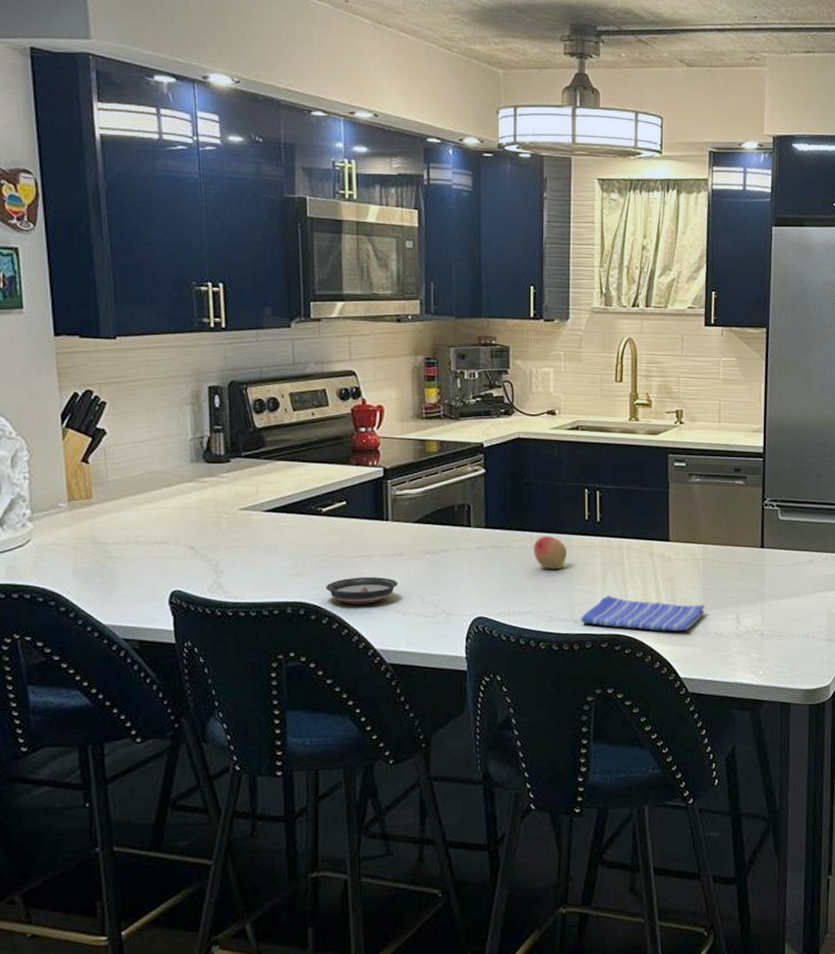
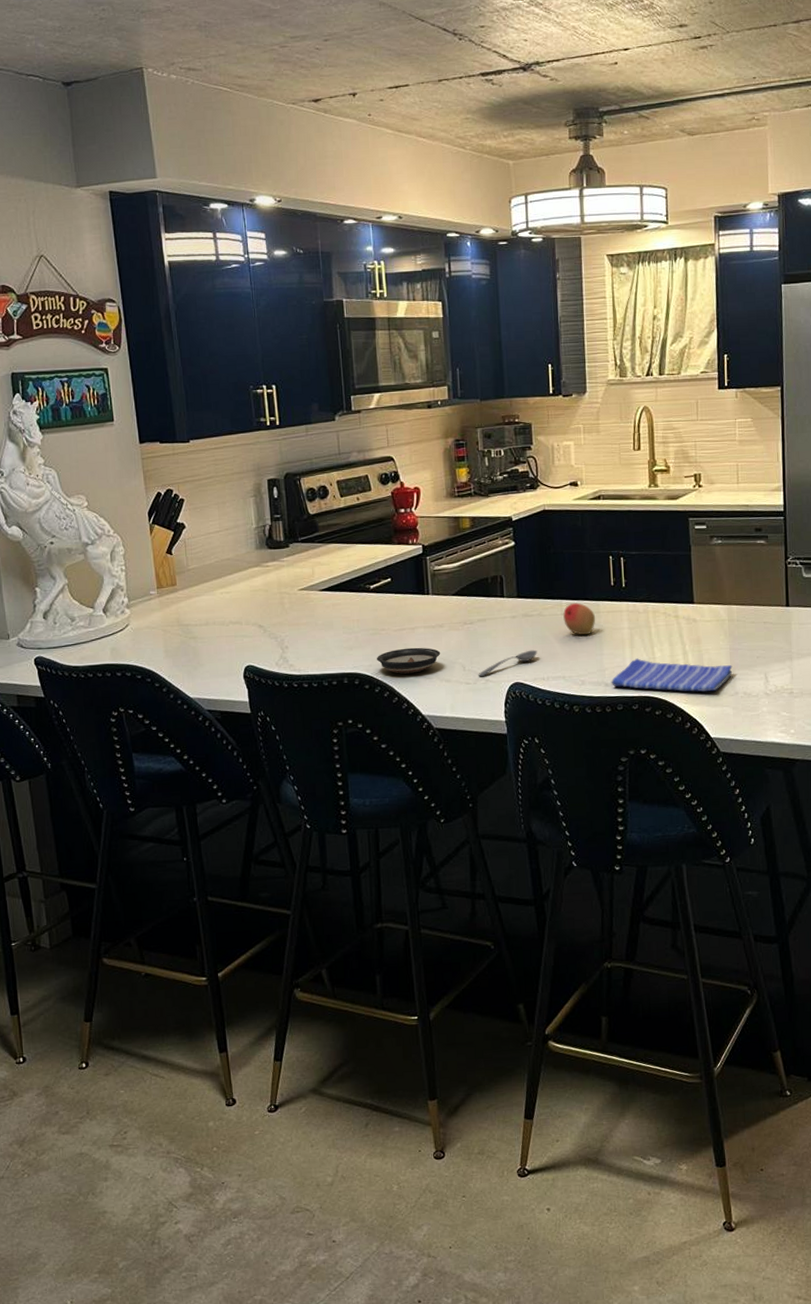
soupspoon: none [438,583,504,610] -> present [478,649,537,677]

